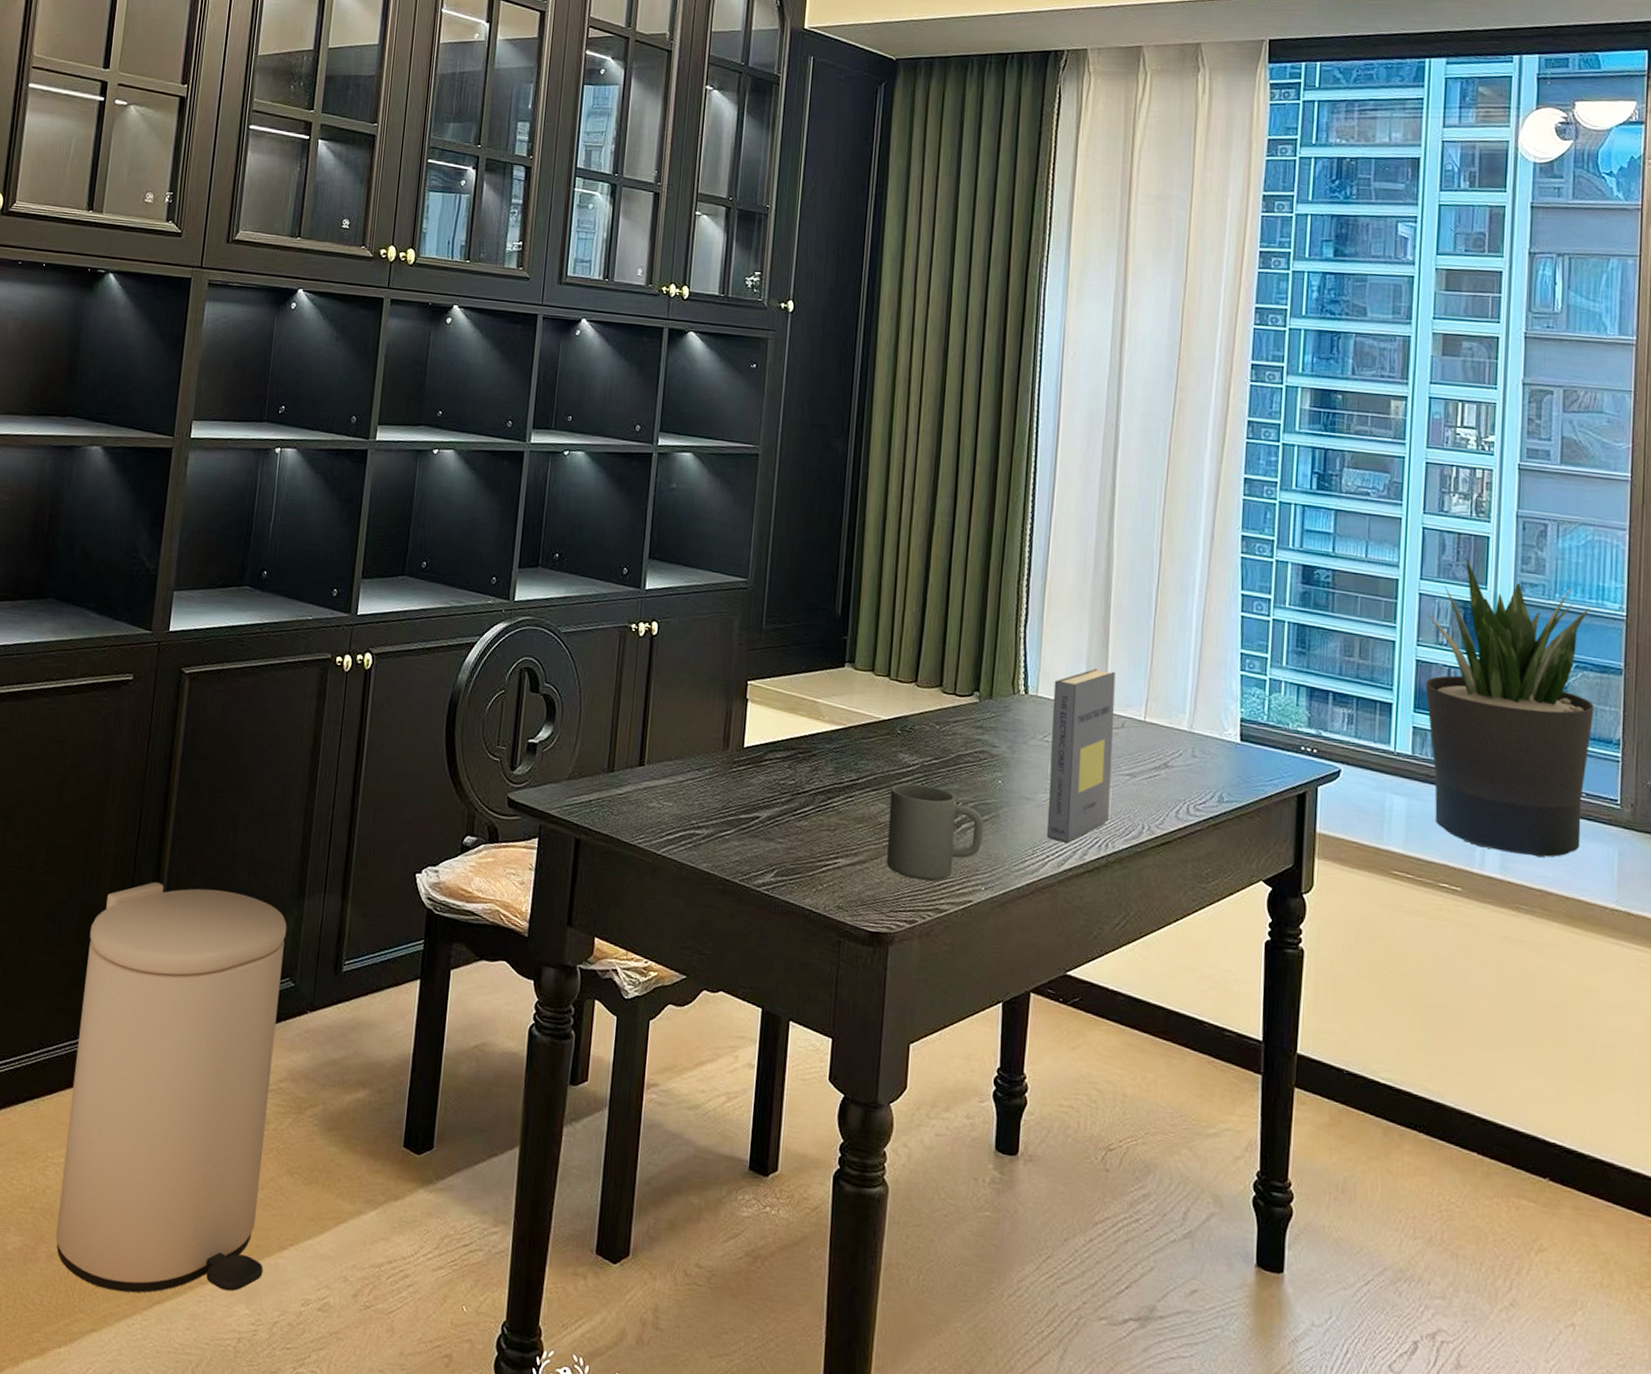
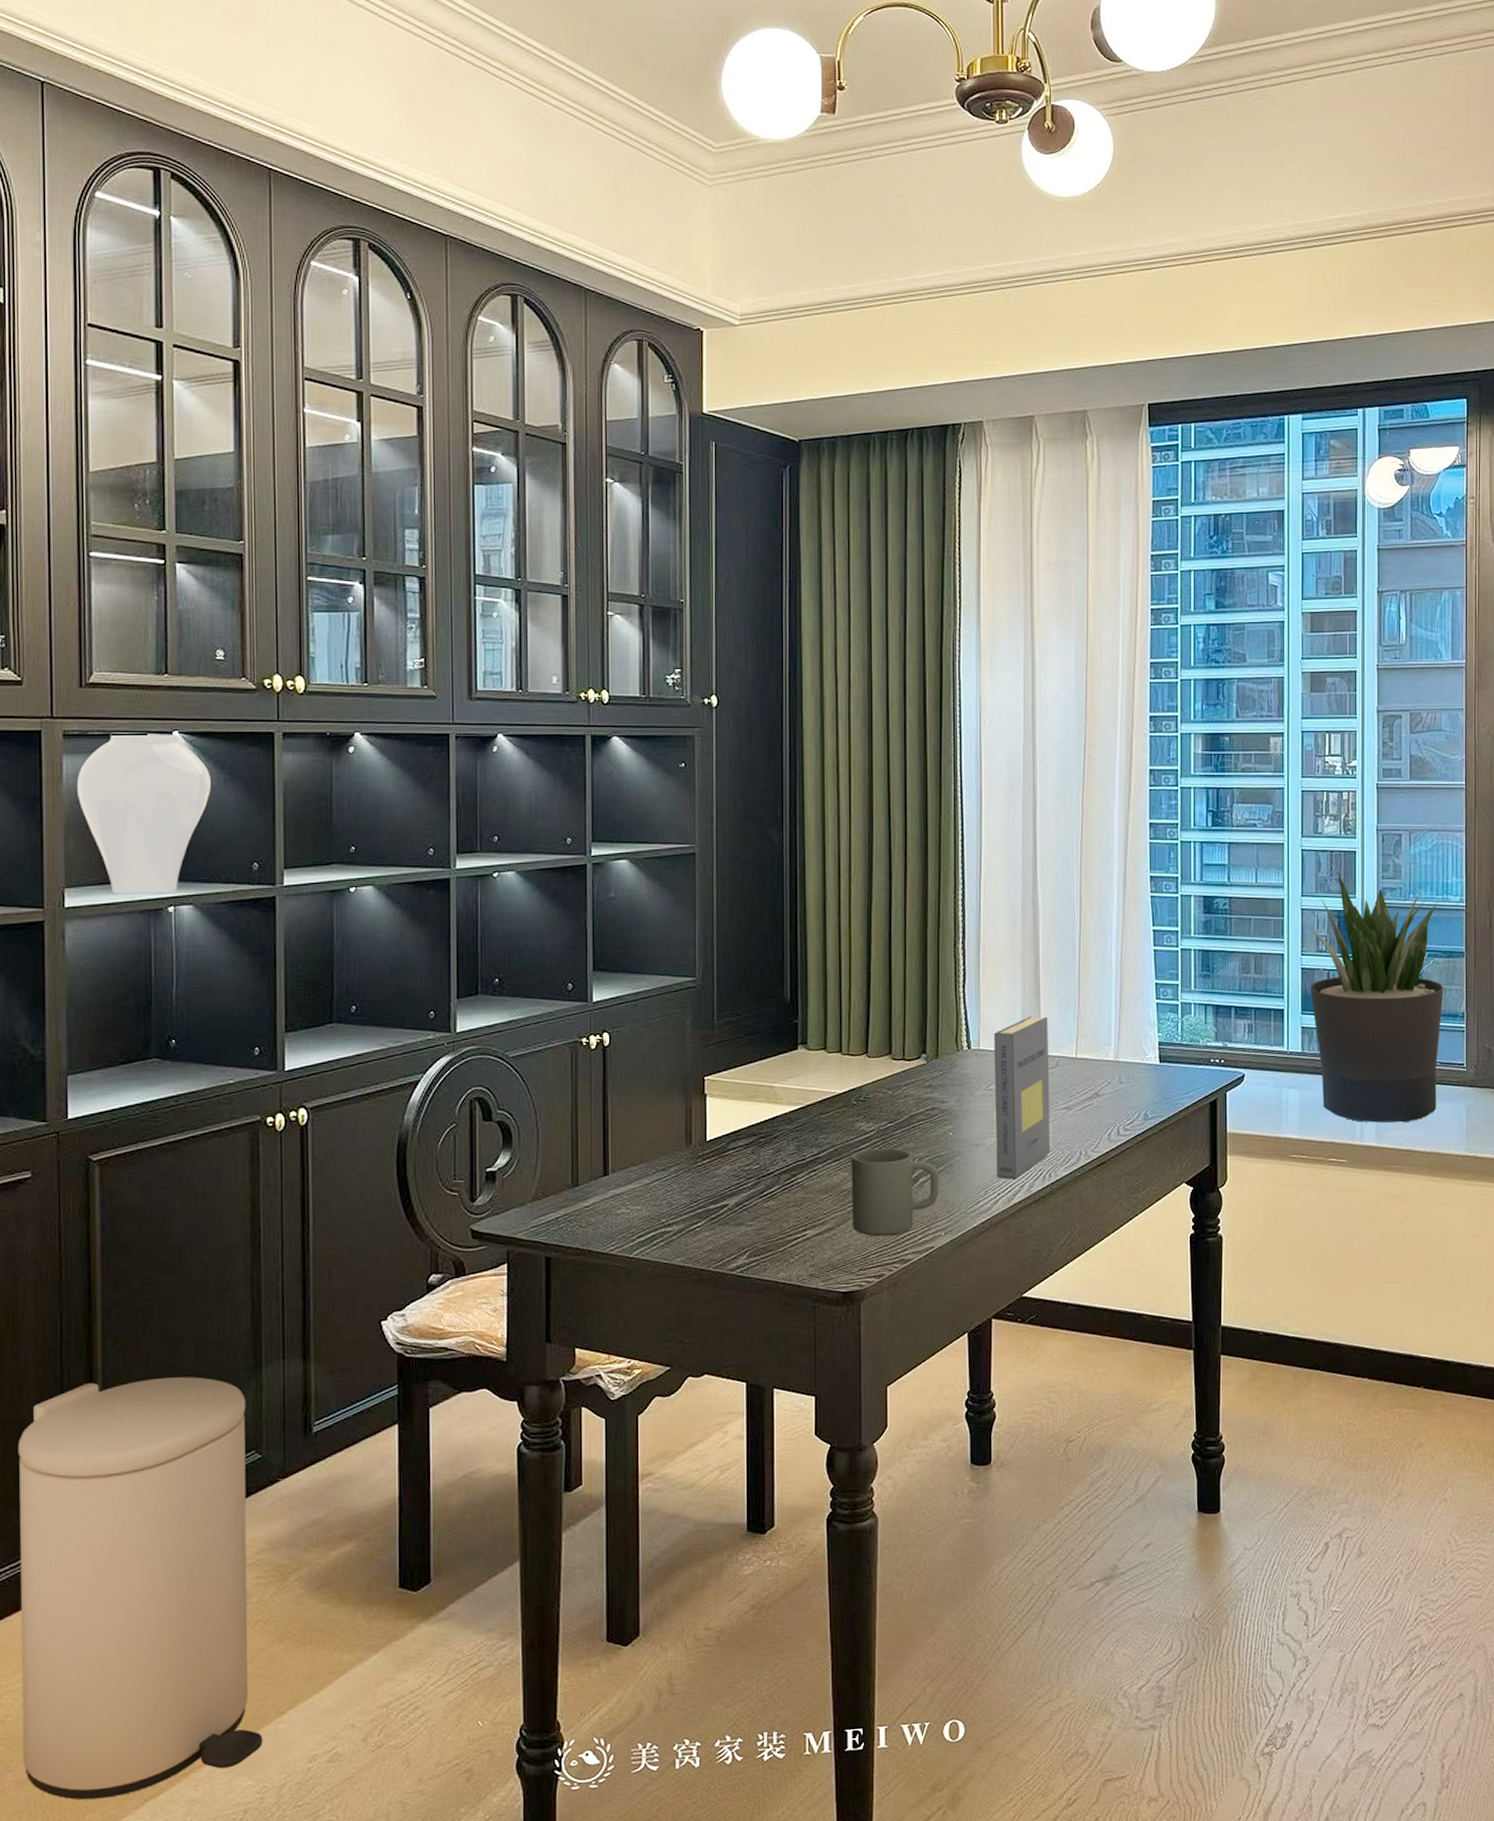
vase: none [213,285,325,435] -> present [77,732,211,894]

